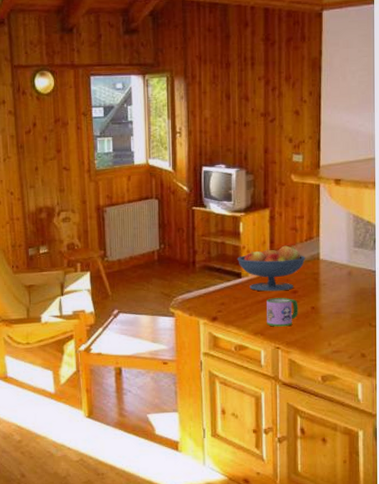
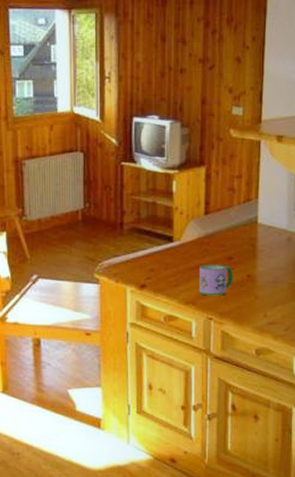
fruit bowl: present [237,245,306,292] -> none [168,207,243,257]

